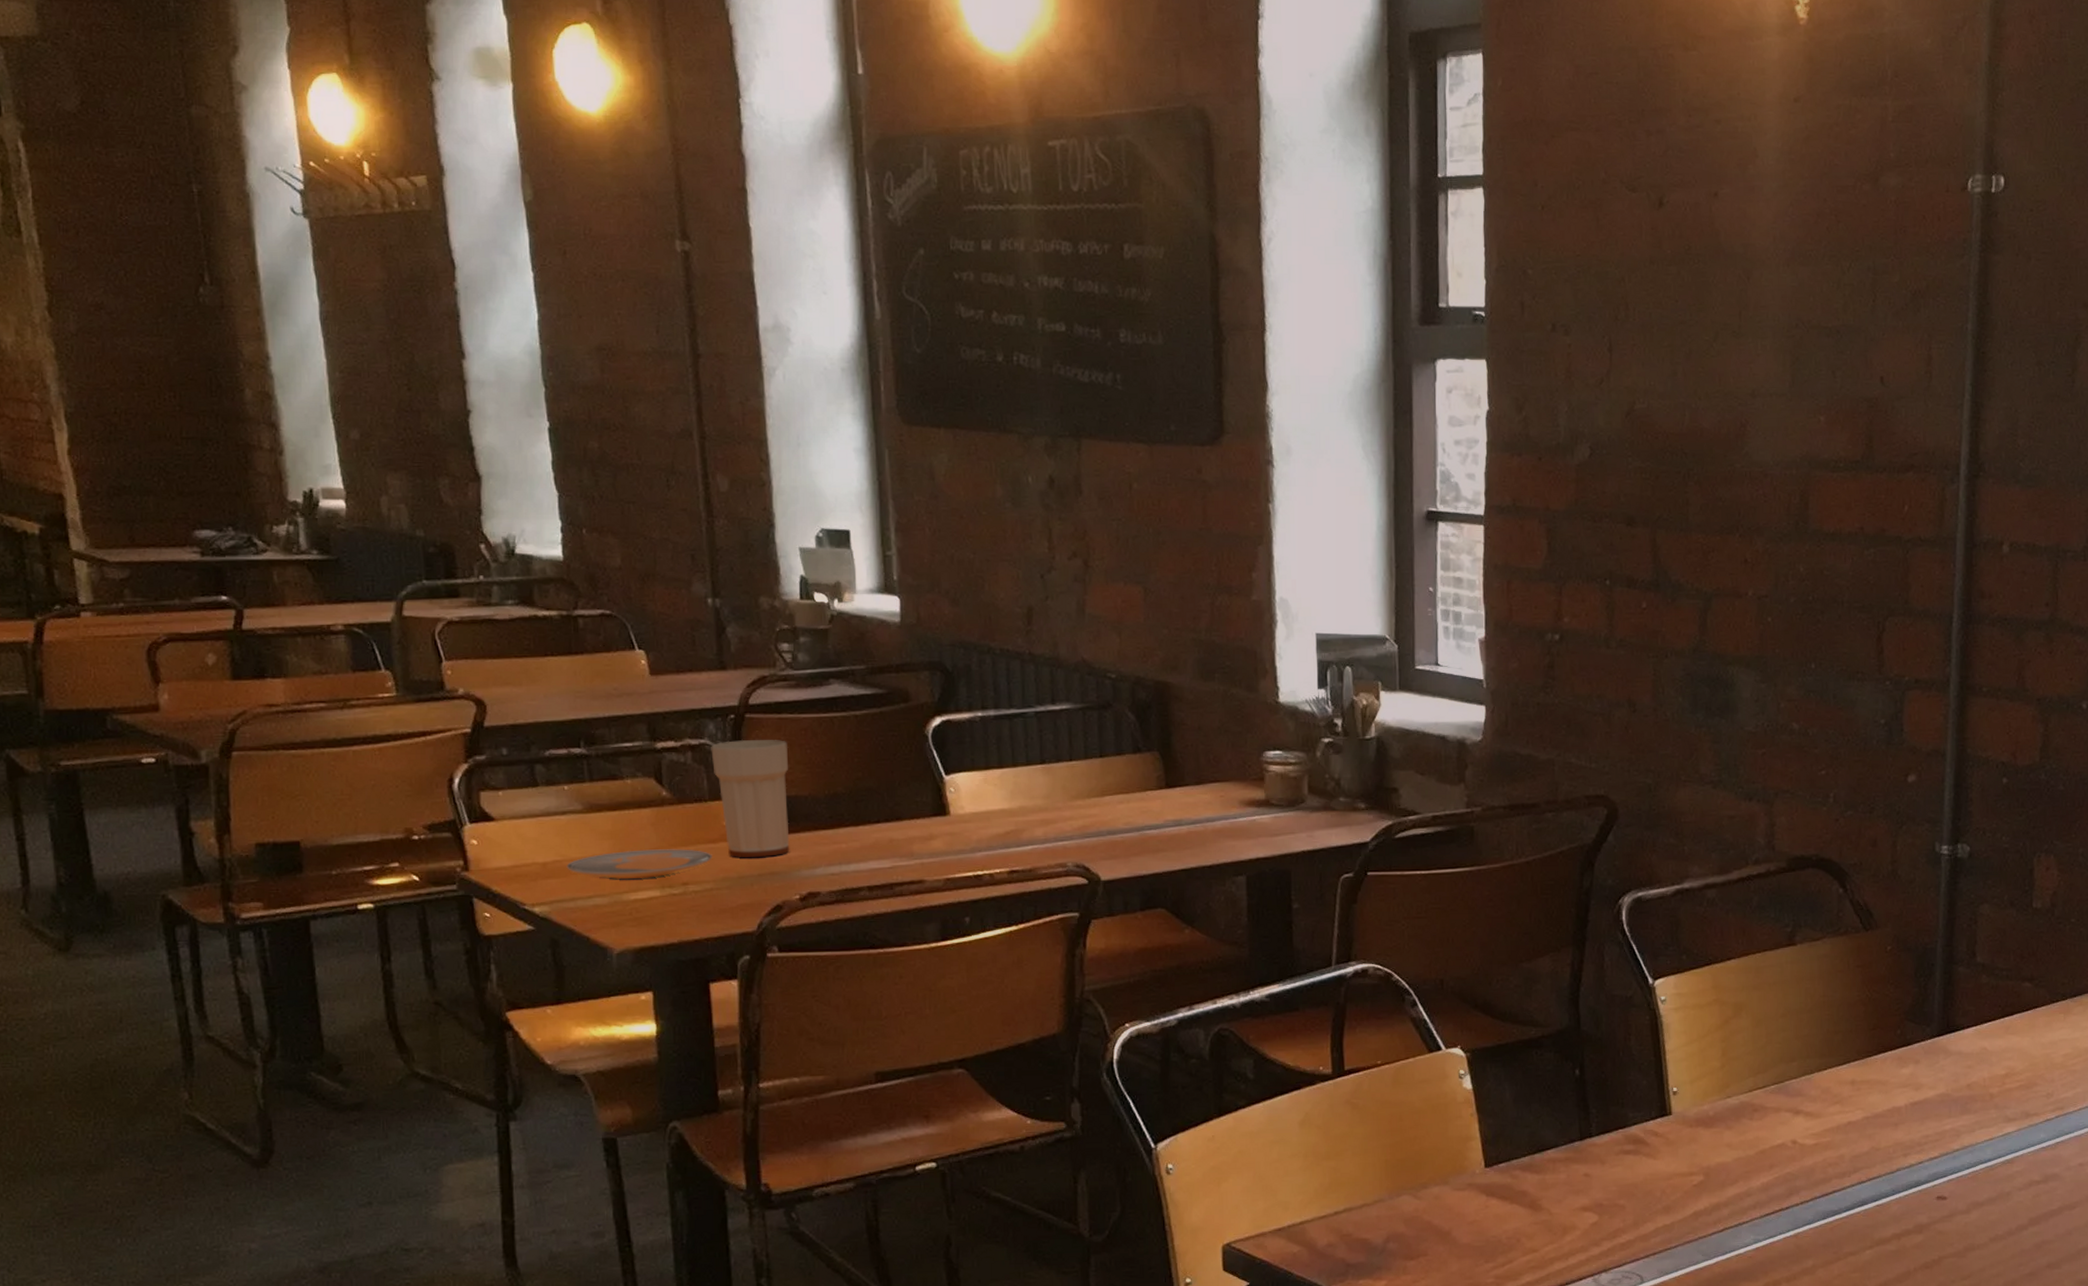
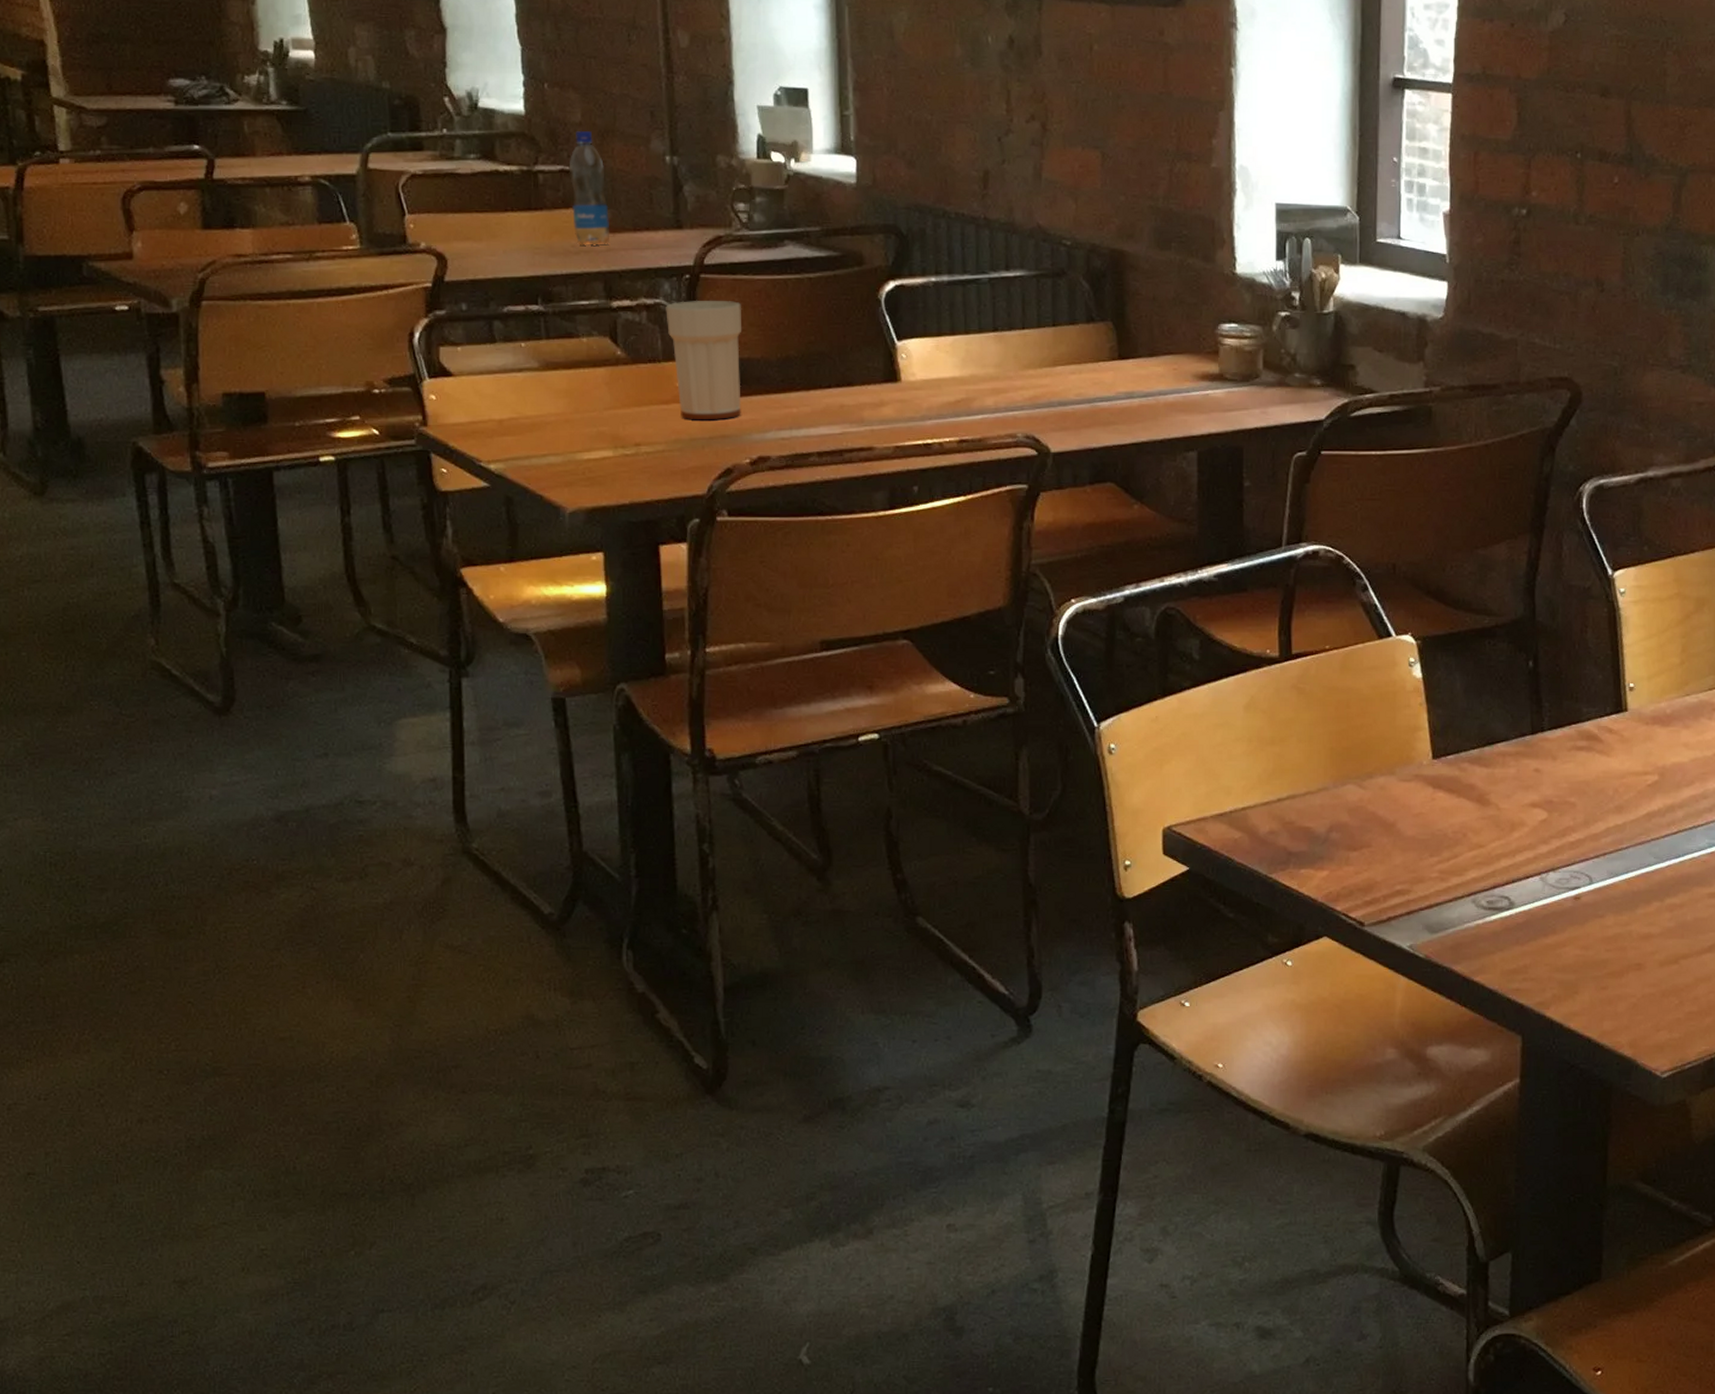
plate: present [566,849,712,879] -> none [522,409,665,438]
bottle: none [609,575,653,688] -> present [568,131,610,245]

